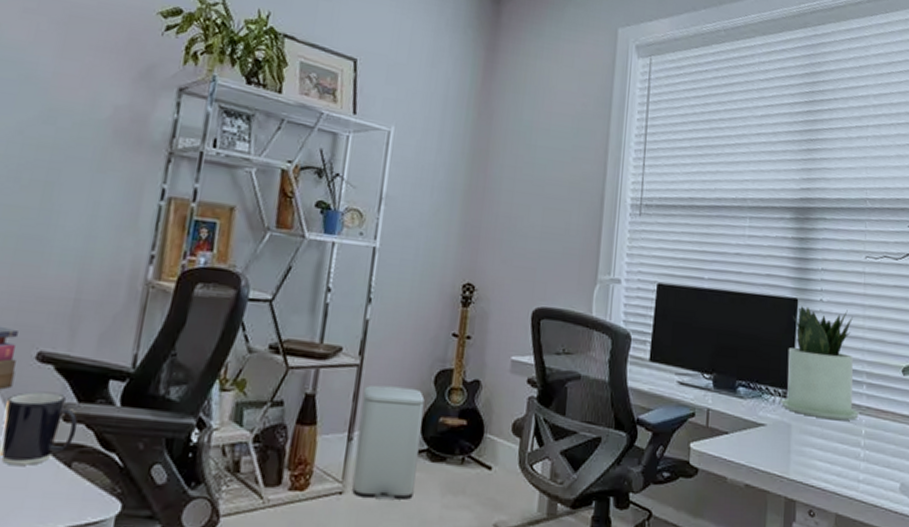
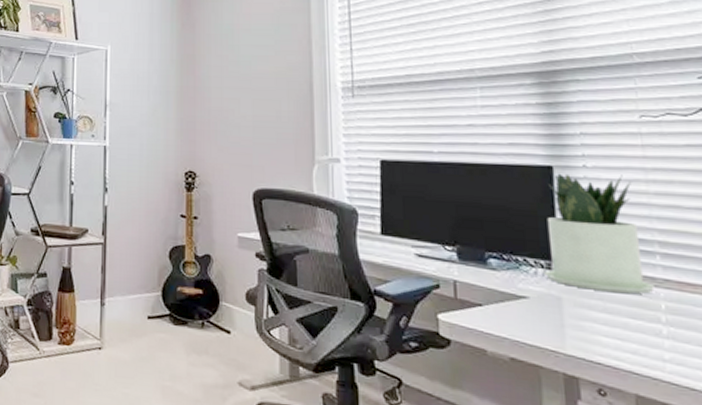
pedal bin: present [352,385,425,501] -> none [108,259,162,357]

